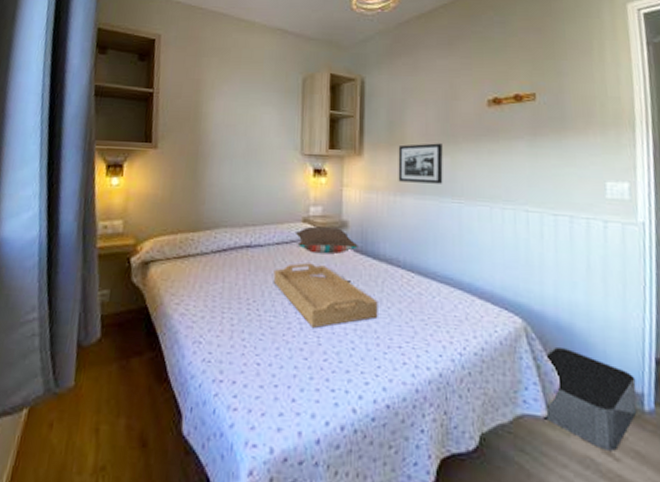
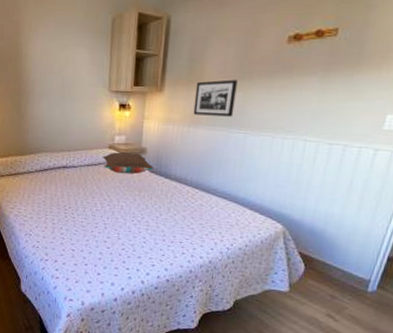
serving tray: present [273,262,378,328] -> none [84,180,167,227]
storage bin: present [544,346,637,451] -> none [286,245,367,315]

